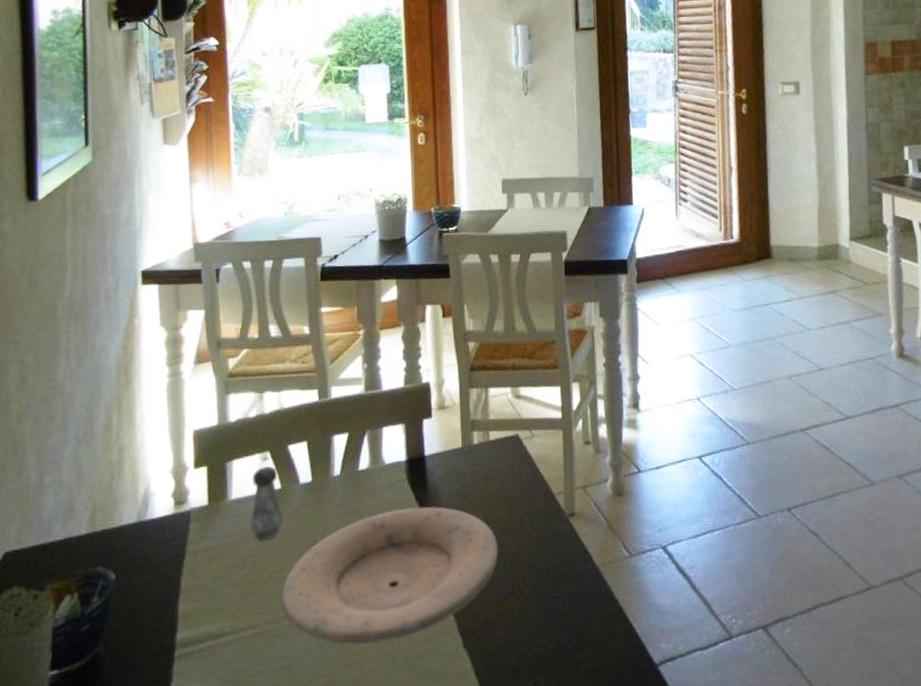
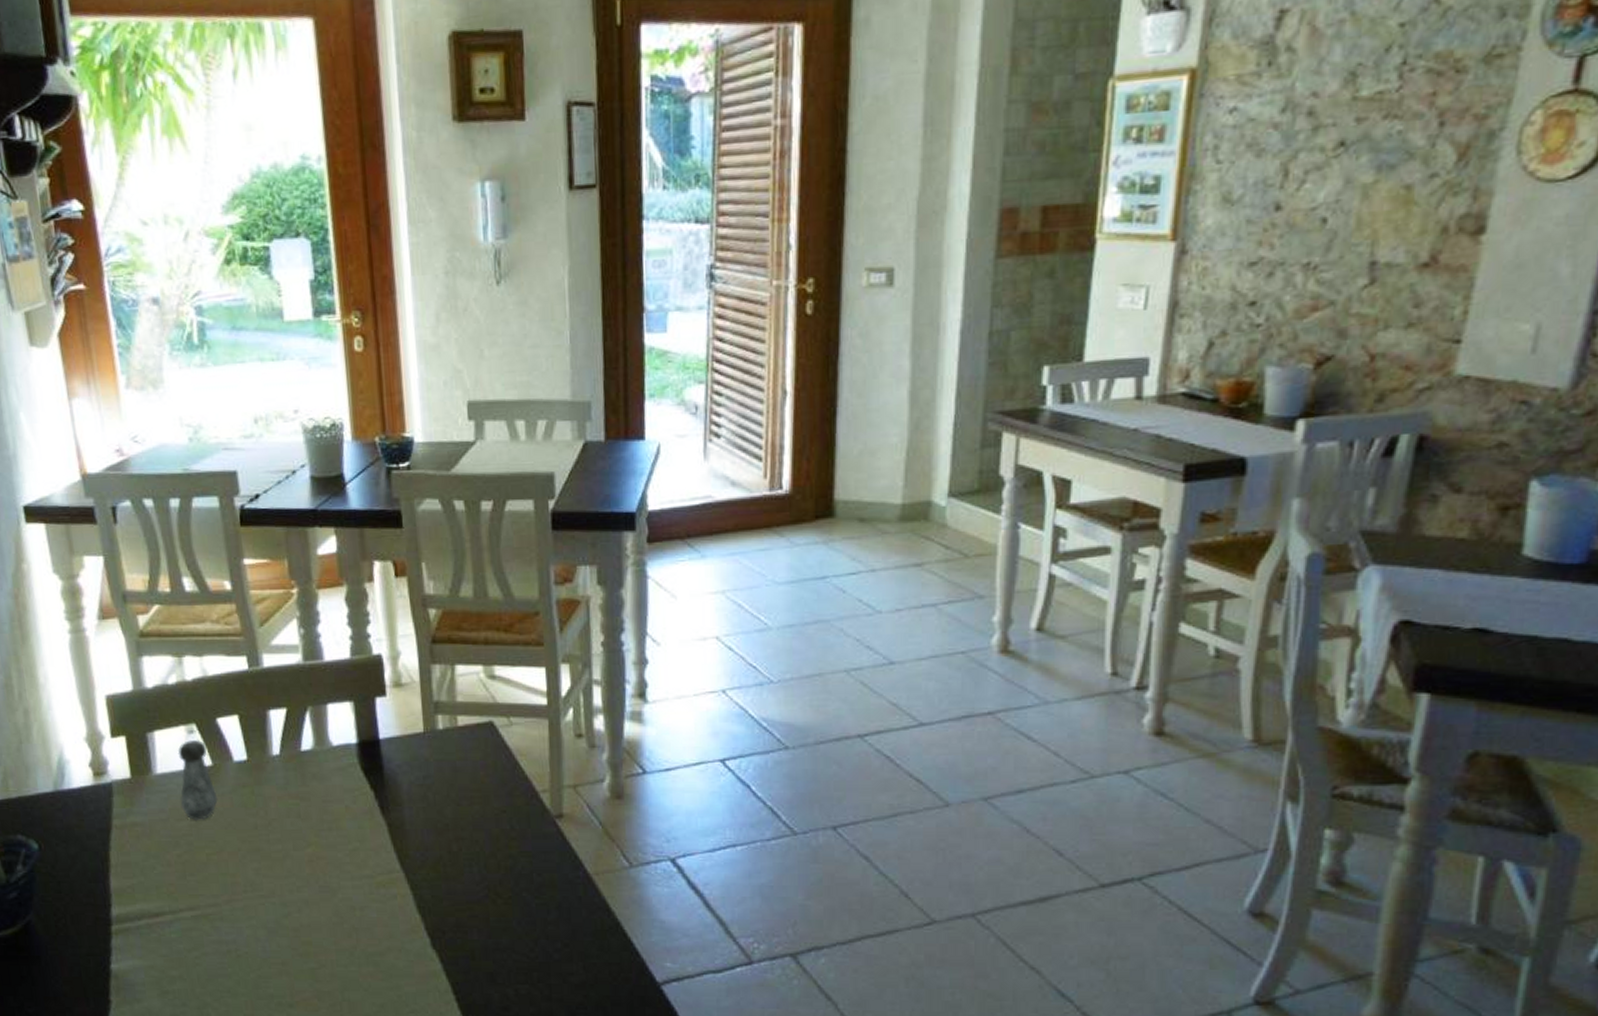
plate: present [281,506,499,646] -> none [222,795,471,937]

